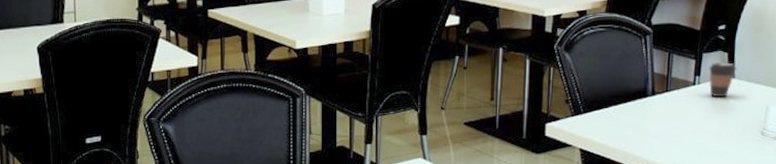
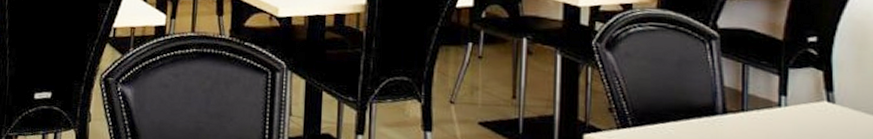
coffee cup: present [708,62,737,97] -> none [798,81,837,126]

